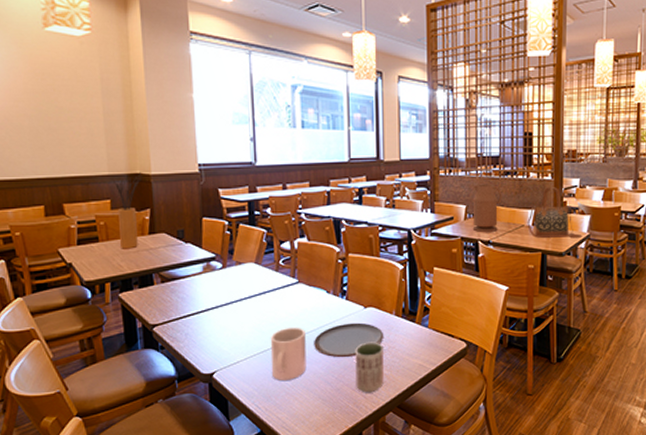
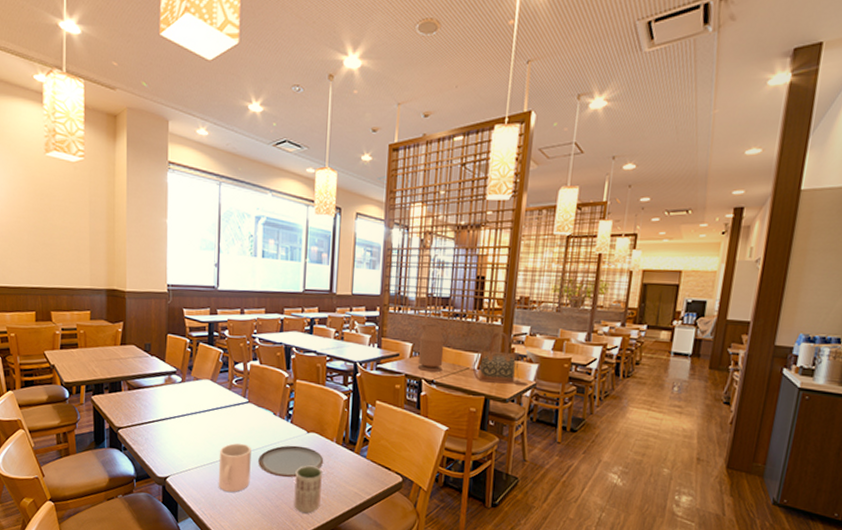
vase: present [112,172,143,249] -> none [93,288,119,357]

